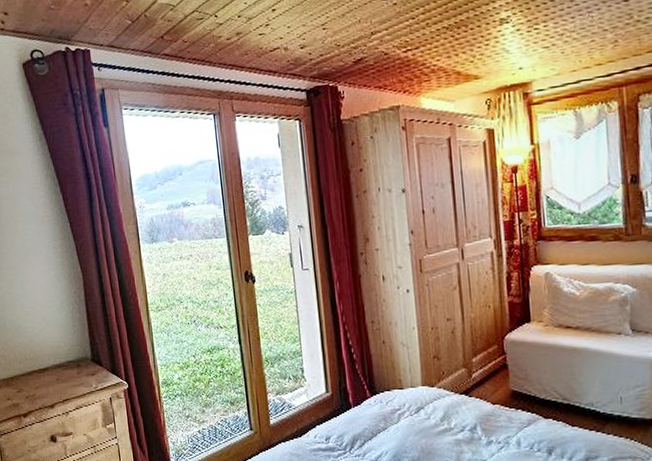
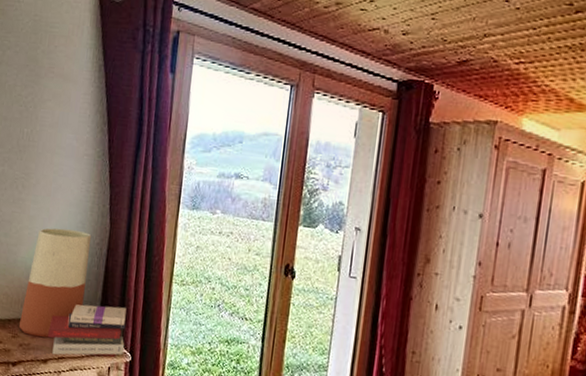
vase: none [19,284,74,387] -> present [19,228,92,338]
books: none [48,343,120,399] -> present [48,304,127,358]

